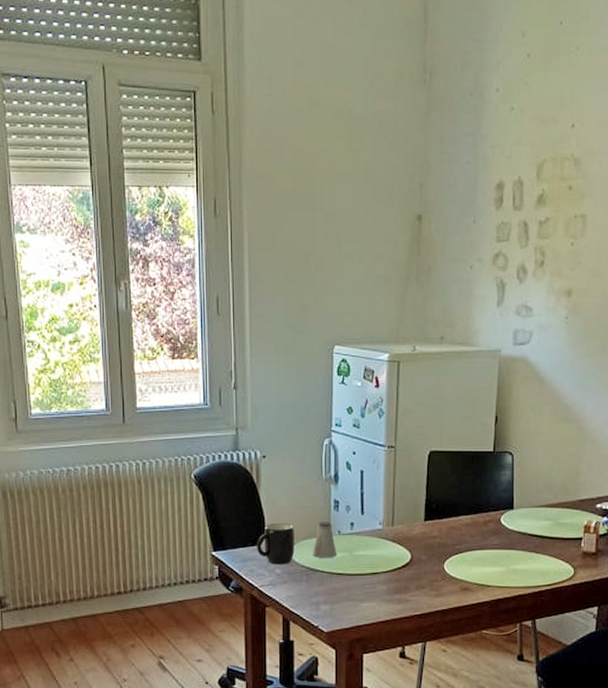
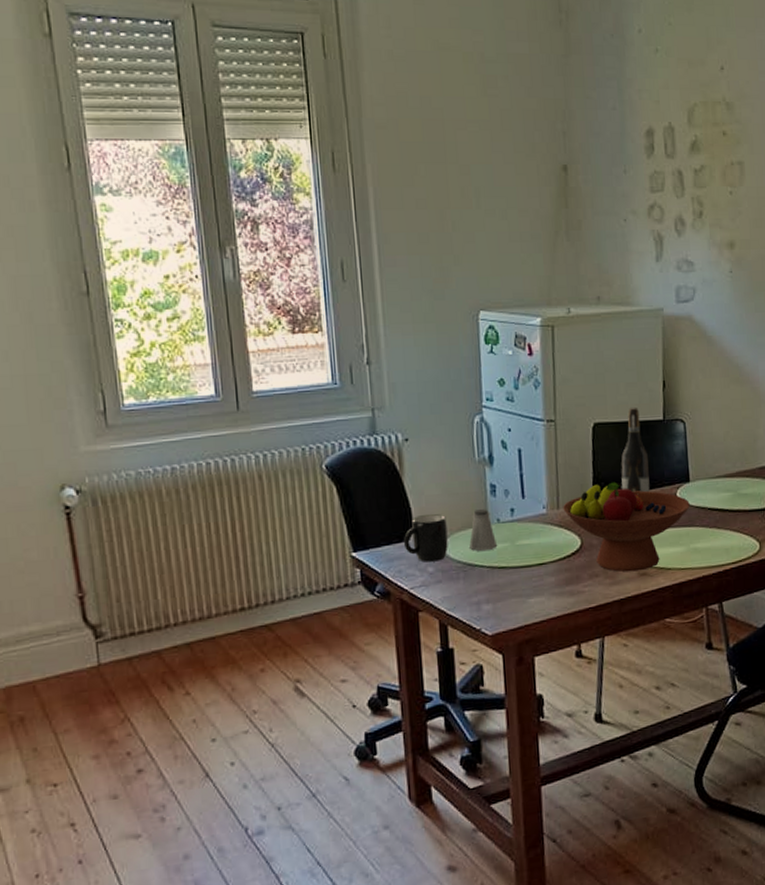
fruit bowl: none [397,505,512,586] -> present [563,481,690,572]
wine bottle: none [450,438,477,517] -> present [621,407,650,493]

